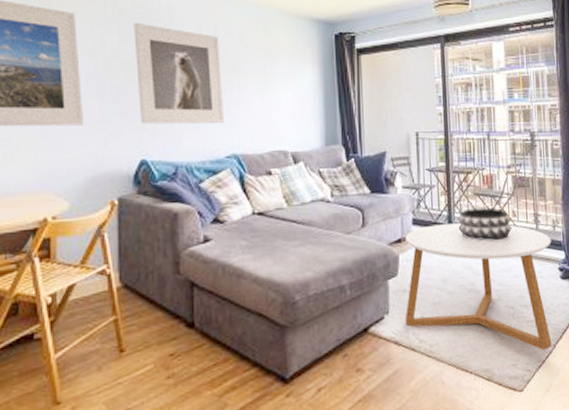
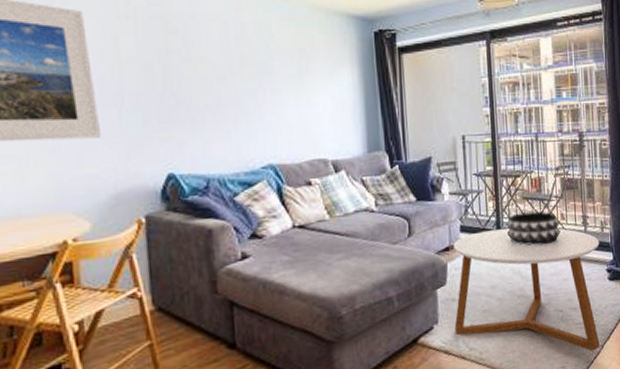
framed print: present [133,22,225,124] -> none [150,21,259,135]

